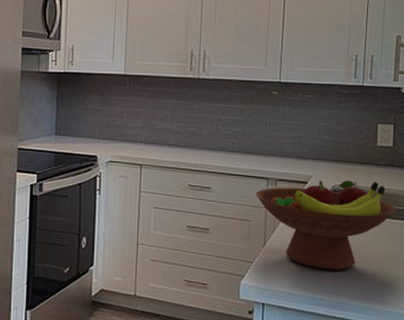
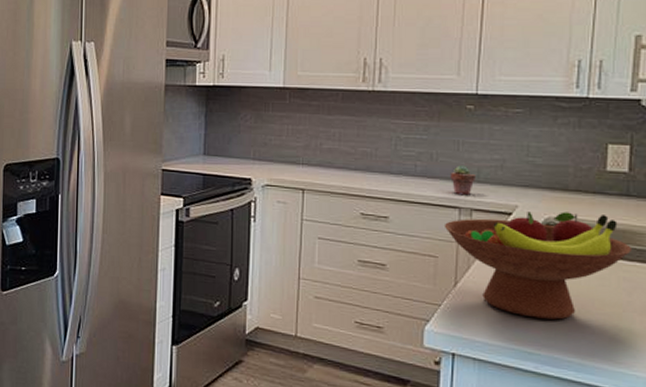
potted succulent: none [260,142,280,168] -> present [450,165,476,196]

